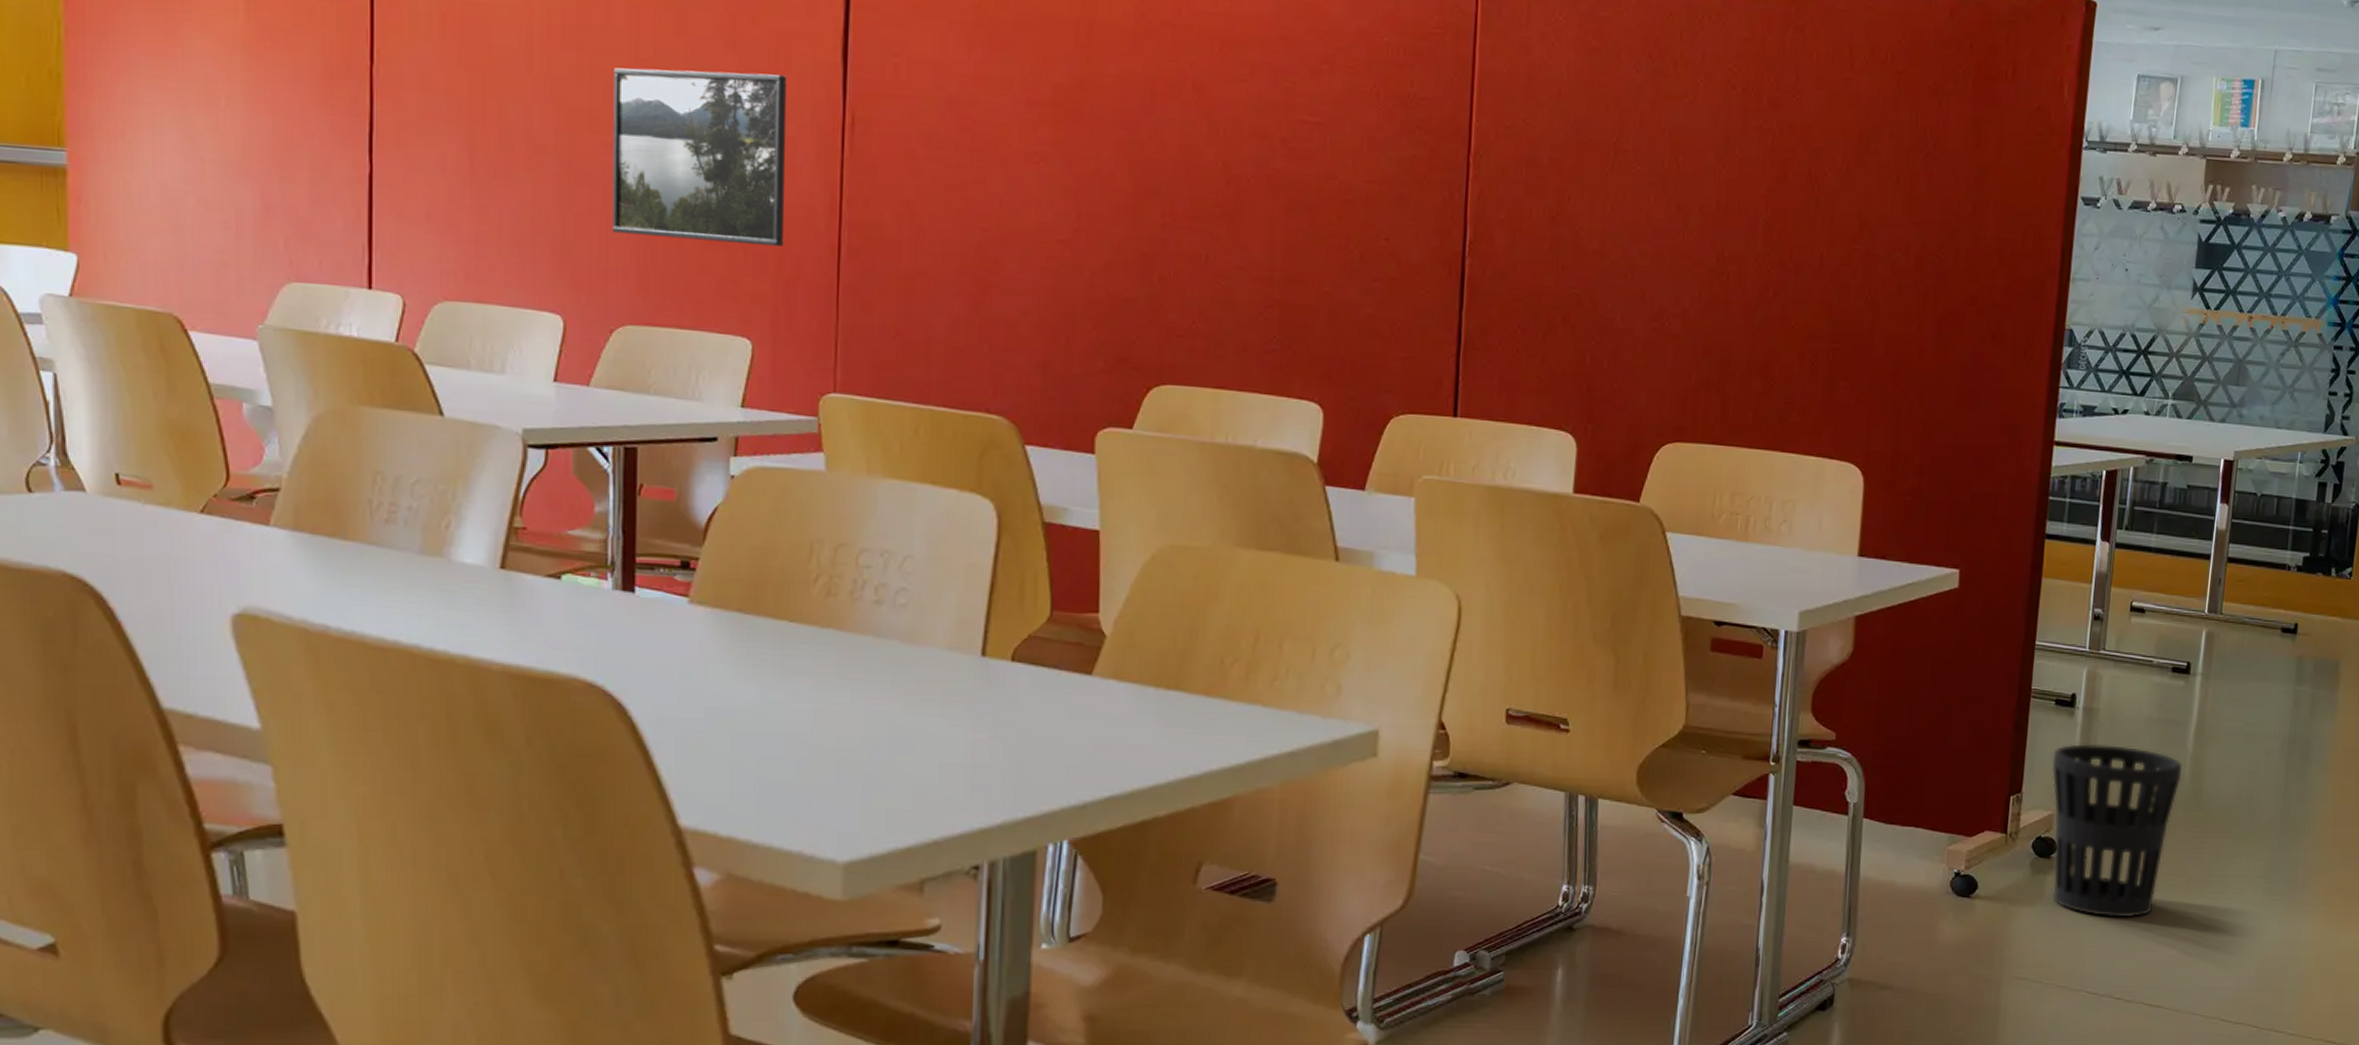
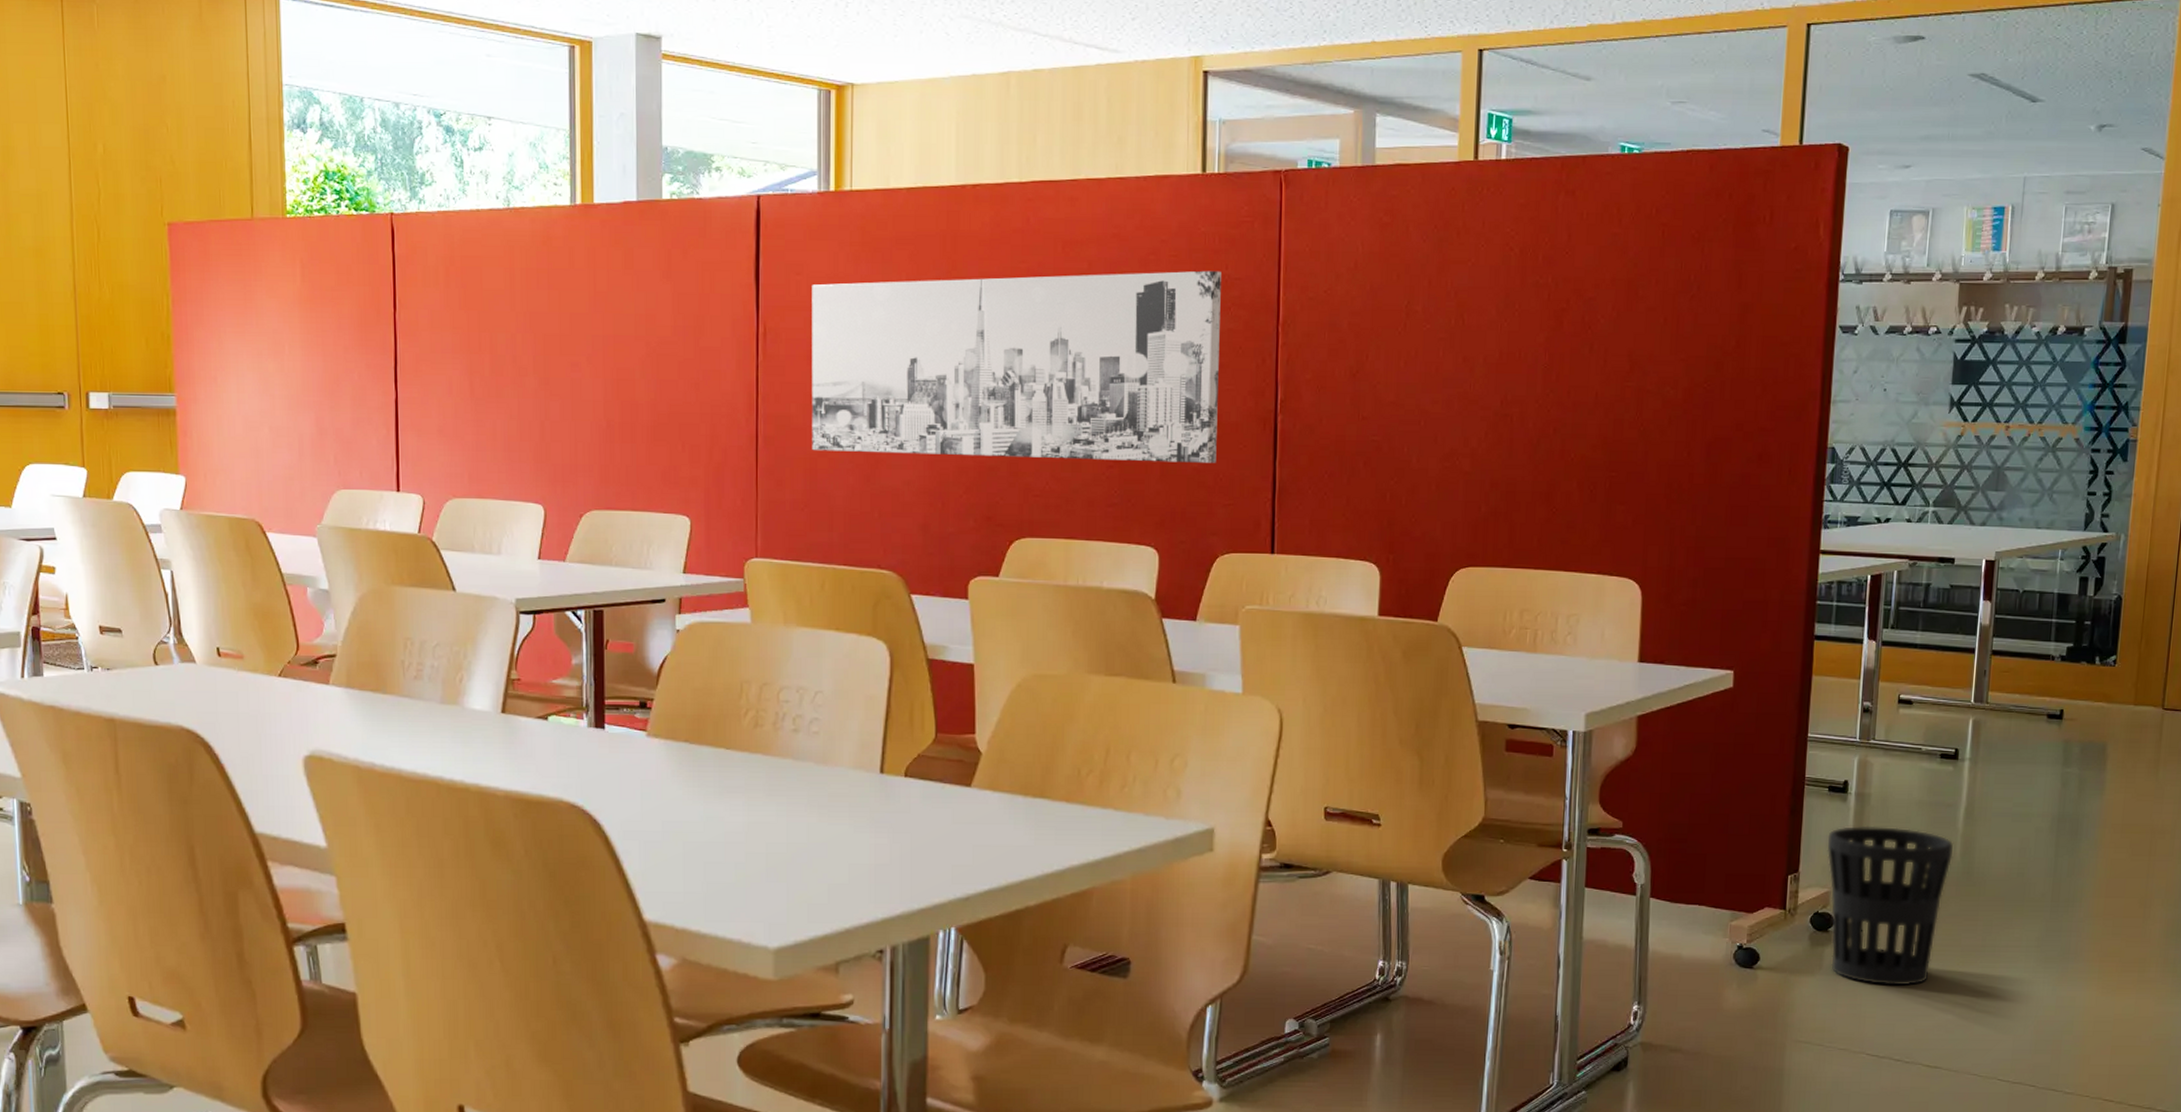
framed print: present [613,67,788,248] -> none [578,297,713,440]
wall art: none [908,69,1405,310] -> present [812,270,1221,463]

